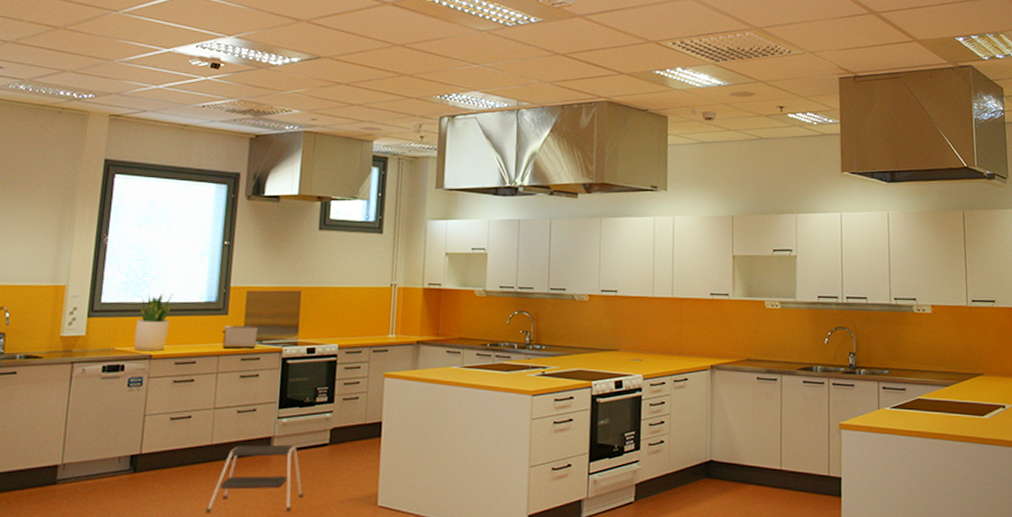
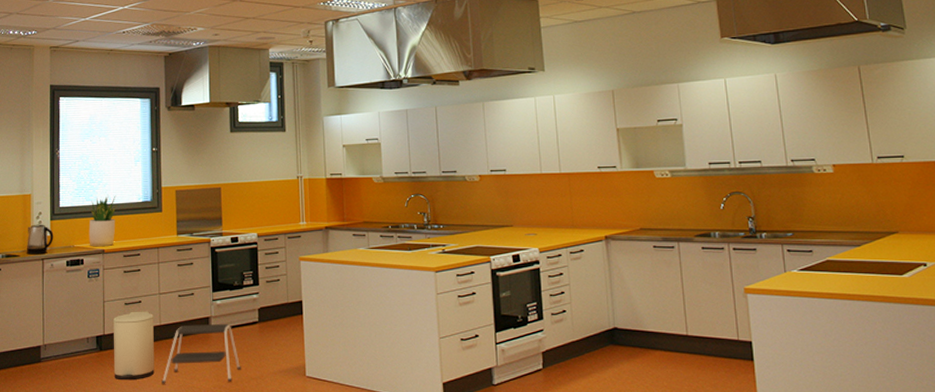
kettle: none [51,321,90,357] -> present [26,224,54,255]
pedal bin: none [148,427,204,507] -> present [113,311,155,379]
toaster: present [222,325,259,350] -> none [159,220,189,242]

